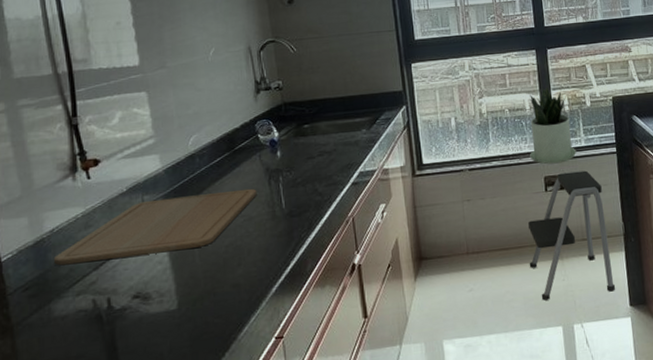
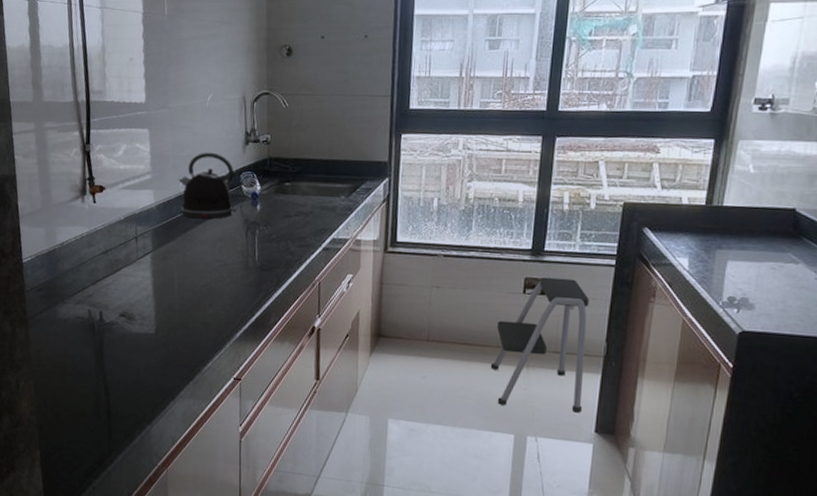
chopping board: present [53,188,257,266] -> none [61,231,234,283]
kettle: none [187,106,256,177] -> present [178,152,237,219]
planter: present [529,88,577,165] -> none [513,181,568,267]

